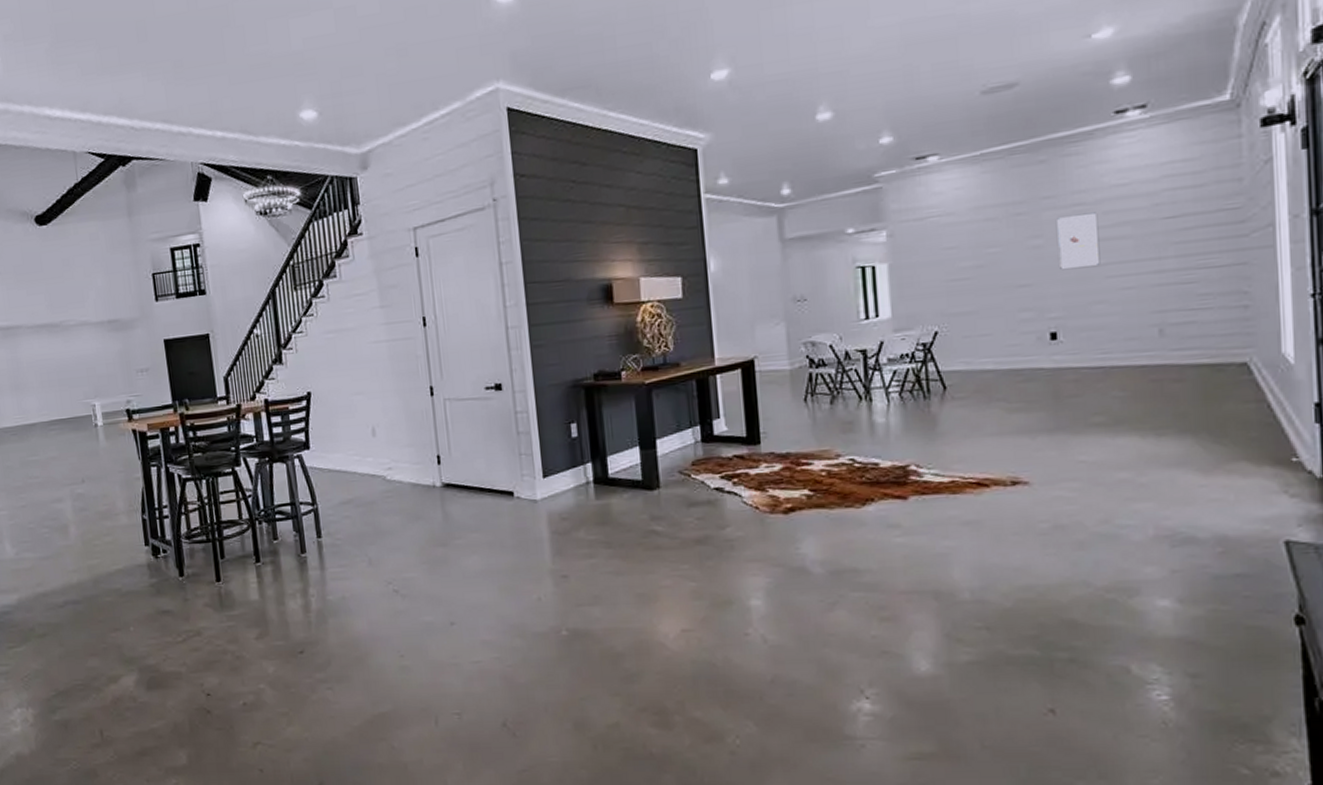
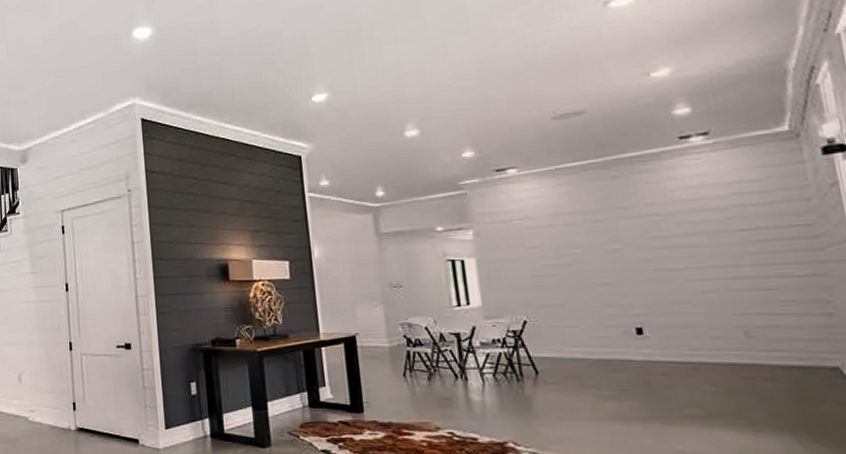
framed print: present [1057,212,1101,269] -> none [633,222,679,271]

